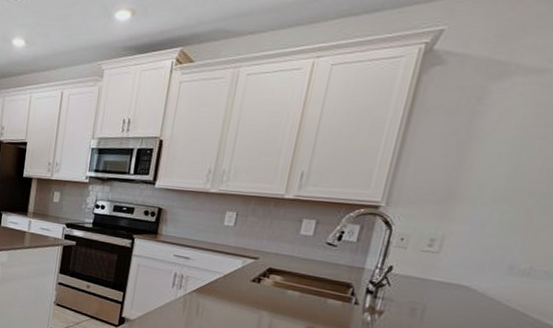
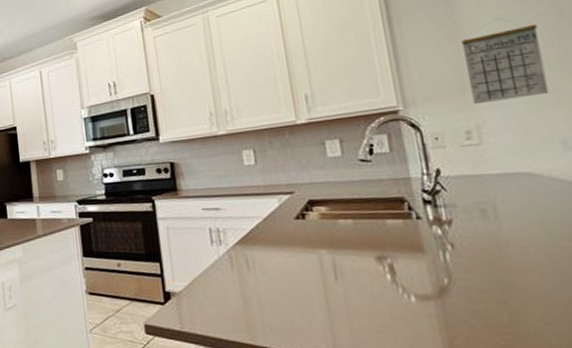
calendar: none [449,140,543,221] -> present [460,19,550,105]

